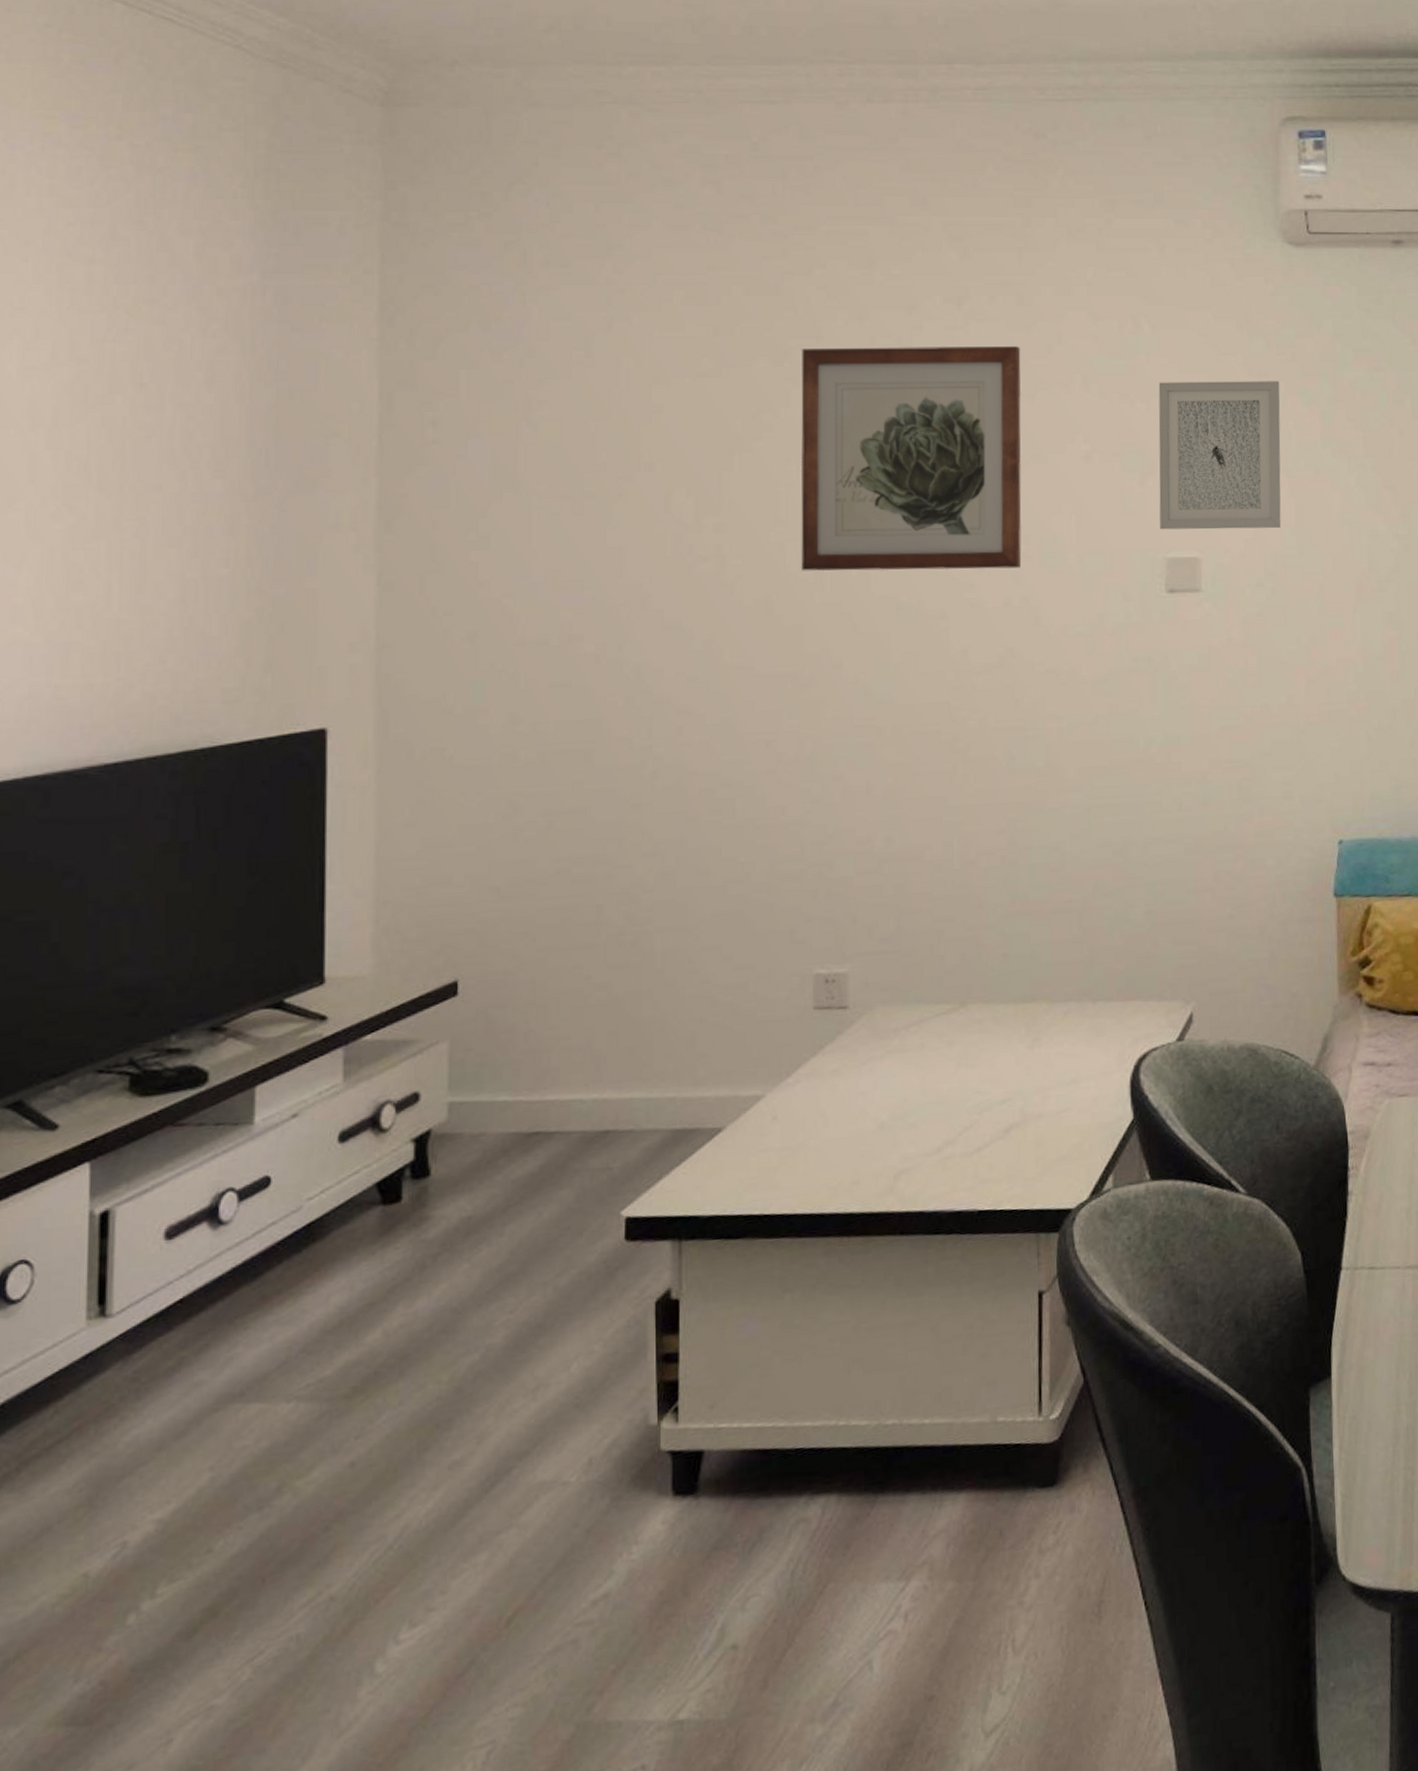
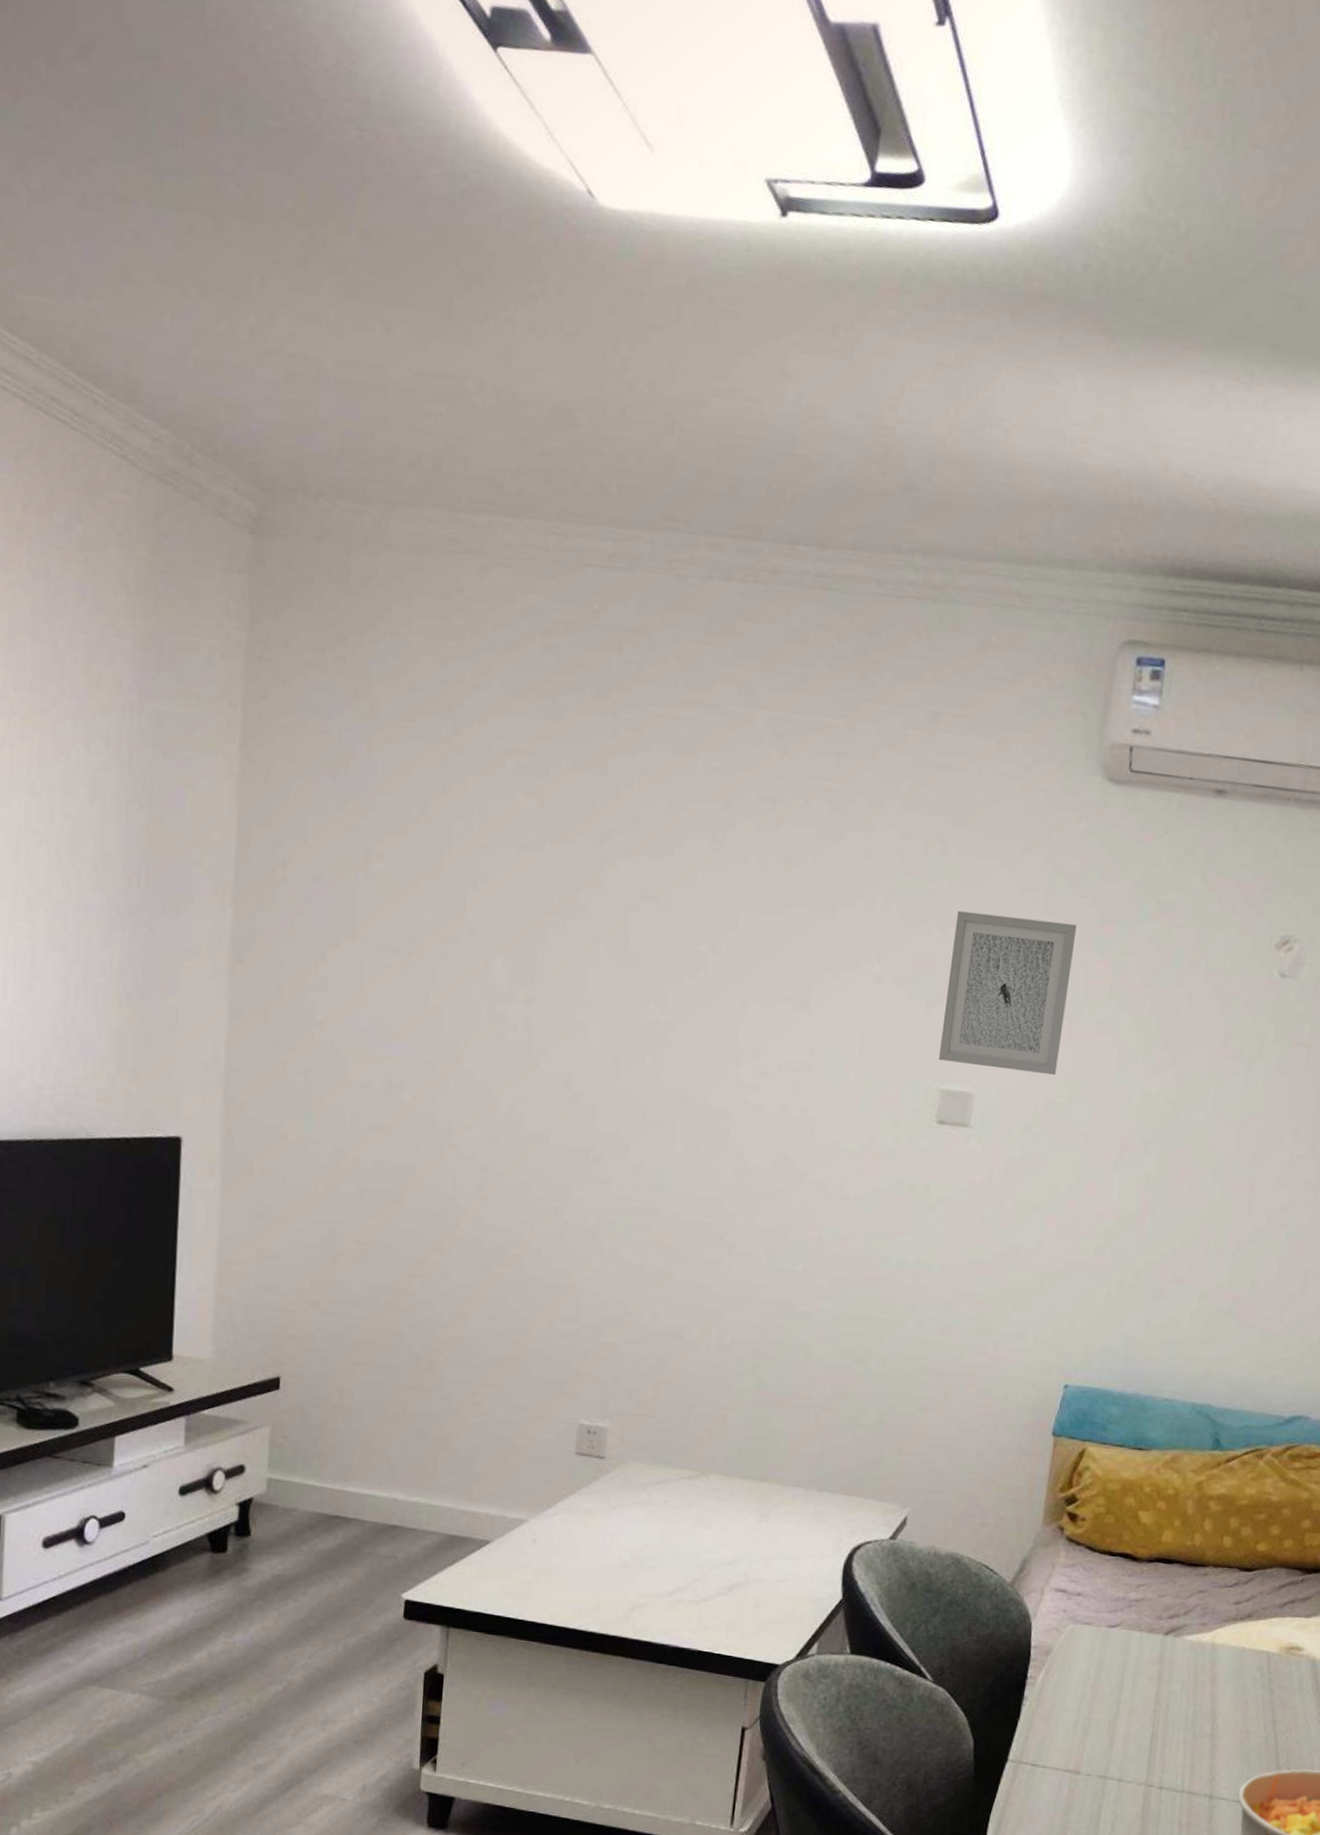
wall art: present [801,346,1022,571] -> none [601,832,828,1079]

